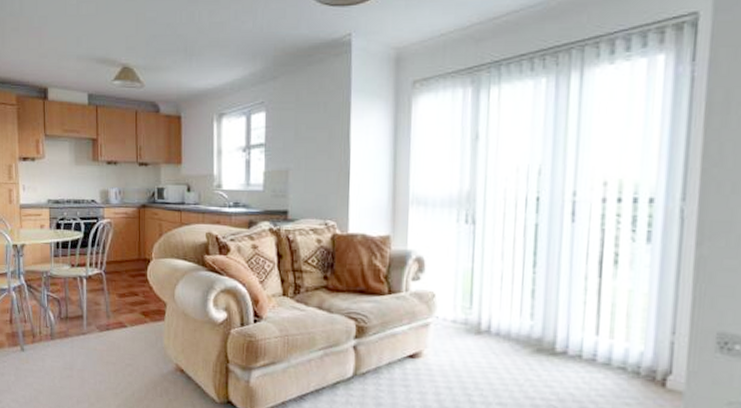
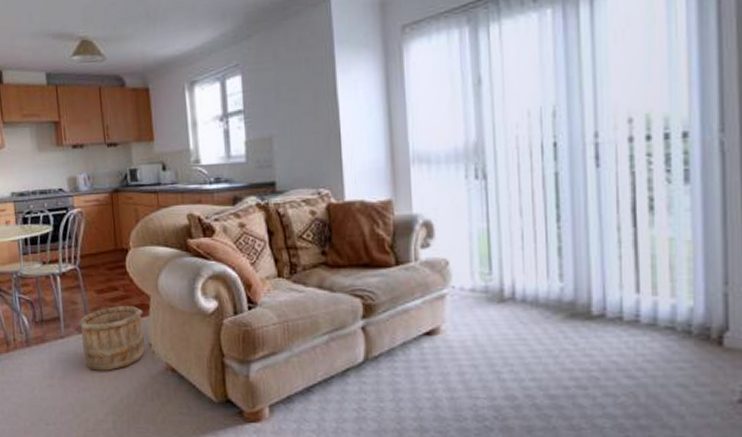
wooden bucket: none [99,310,159,367] -> present [78,306,145,371]

